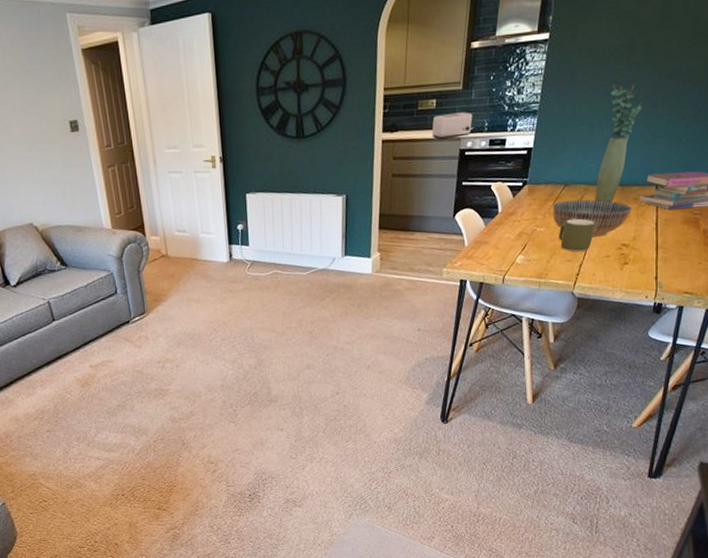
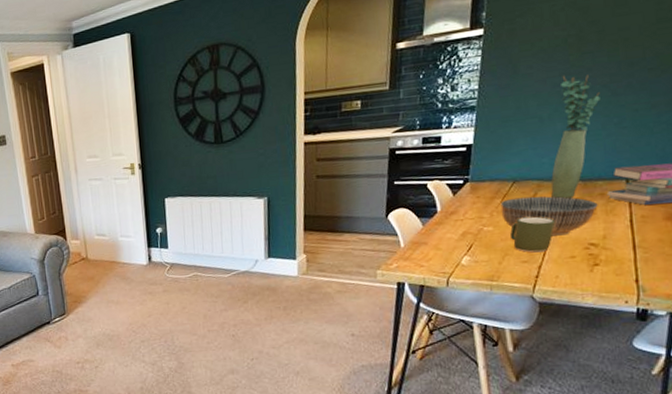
toaster: present [431,112,473,139] -> none [357,111,403,139]

